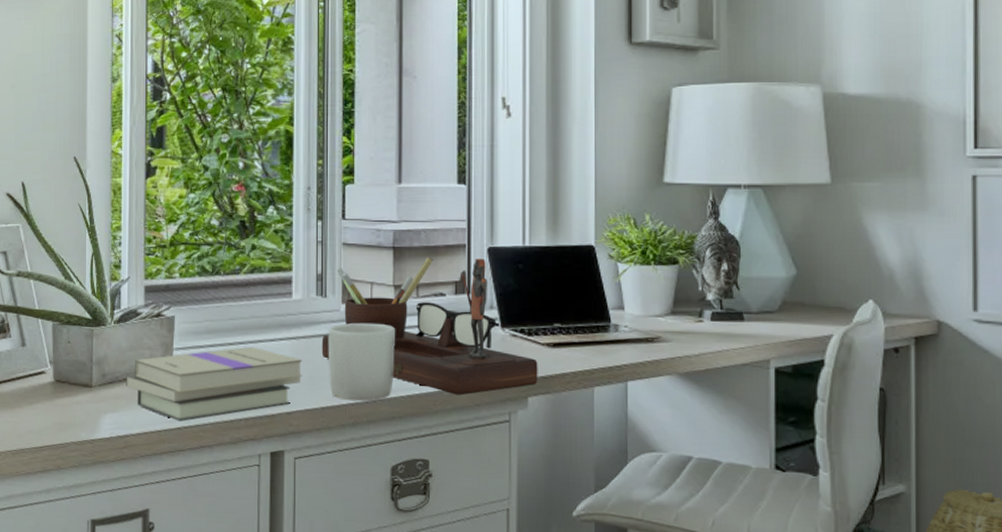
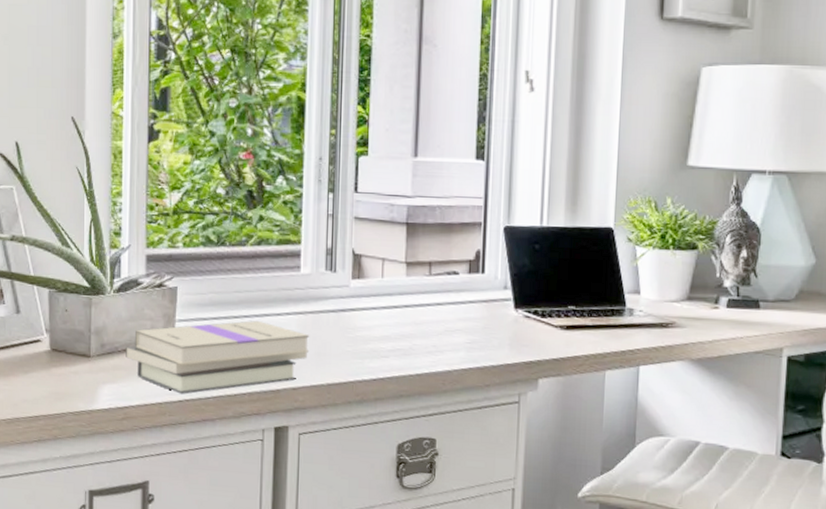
desk organizer: present [322,256,538,396] -> none [329,233,550,376]
mug: present [328,323,395,402] -> none [336,299,406,379]

